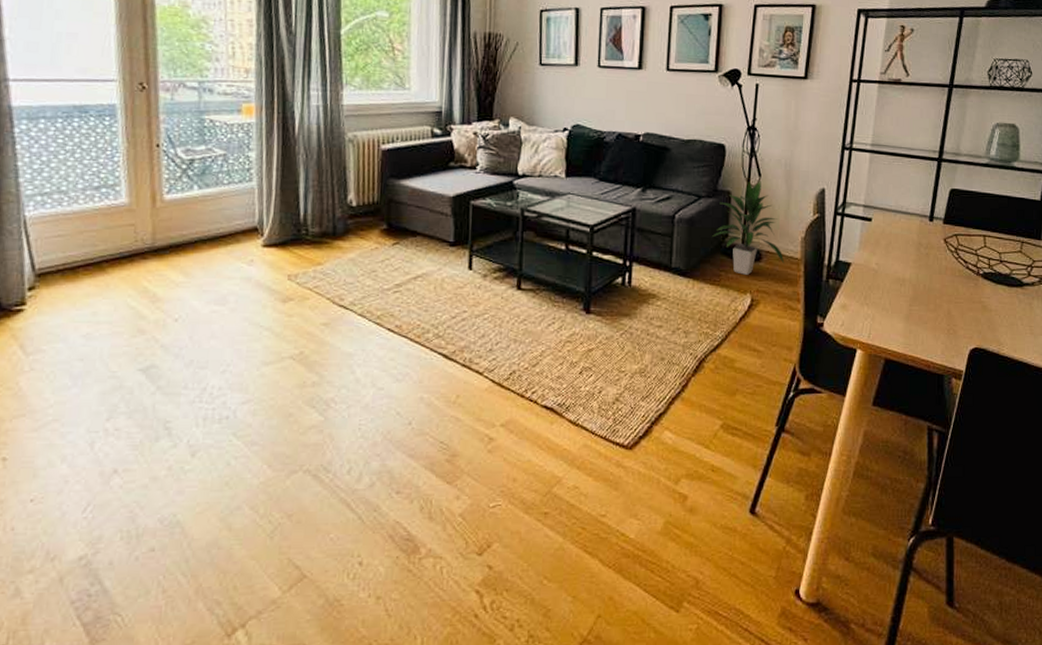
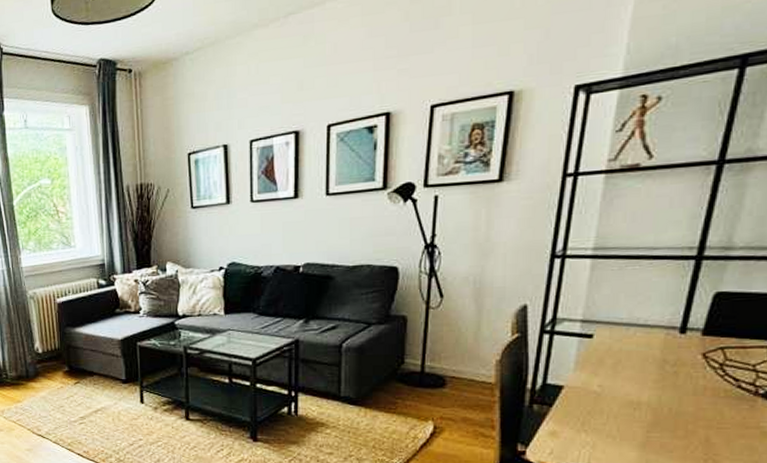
indoor plant: present [712,181,785,275] -> none [386,302,475,402]

